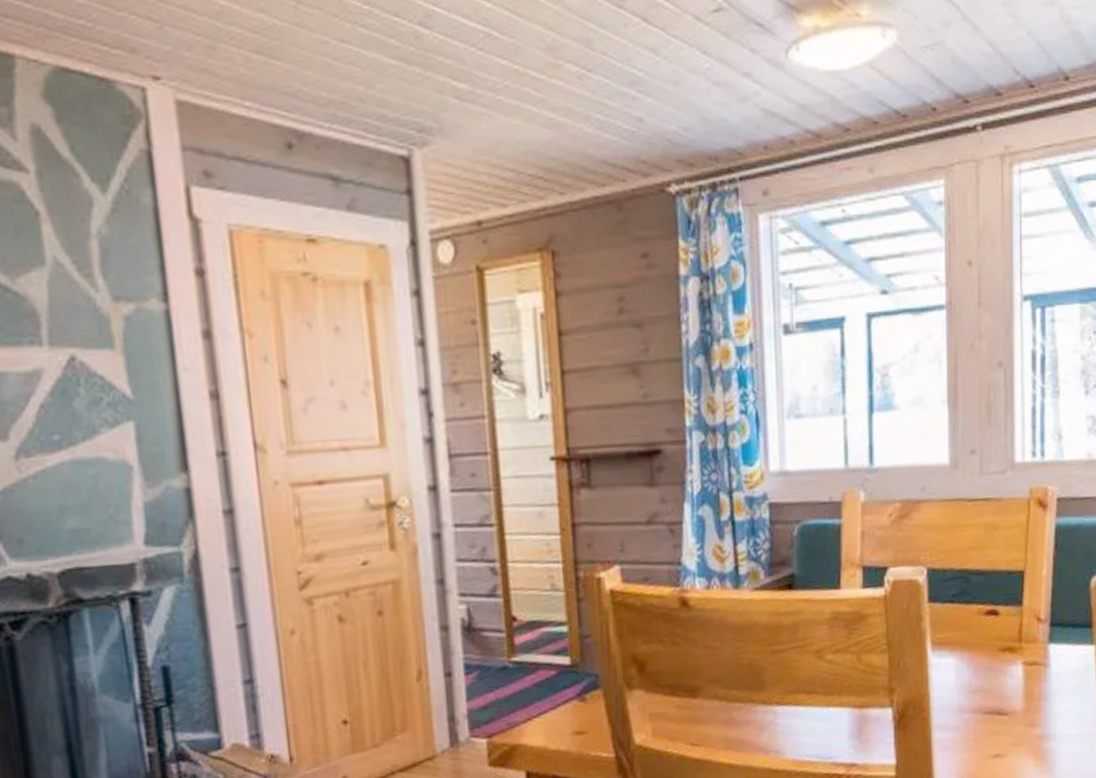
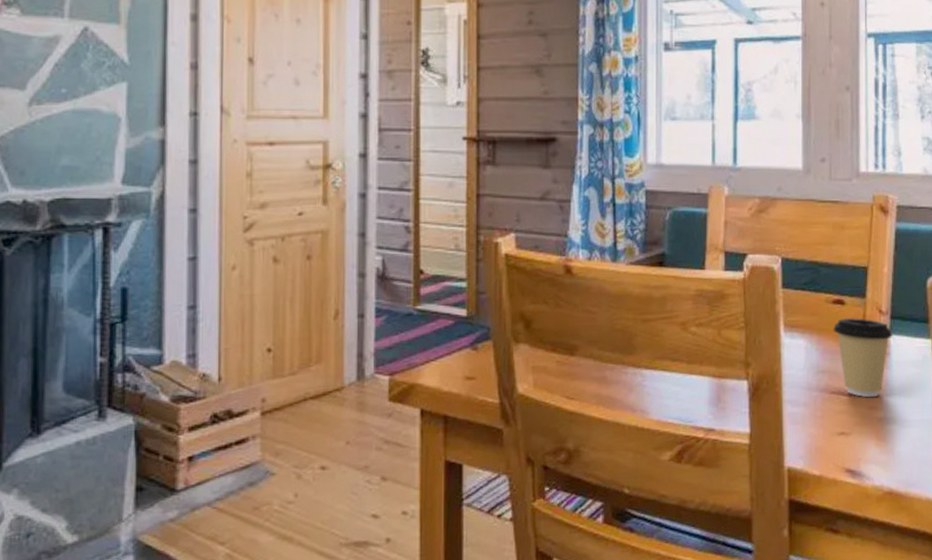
coffee cup: none [986,628,1053,715] -> present [833,317,893,398]

